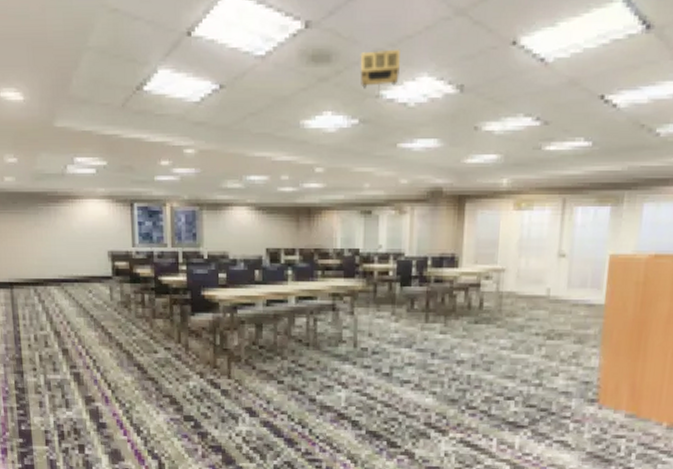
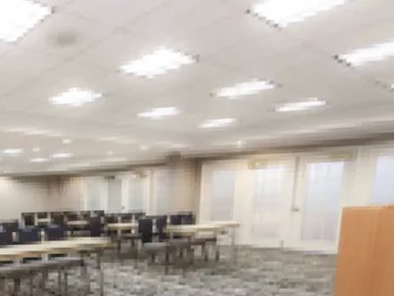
projector: present [360,48,400,95] -> none [102,25,139,70]

